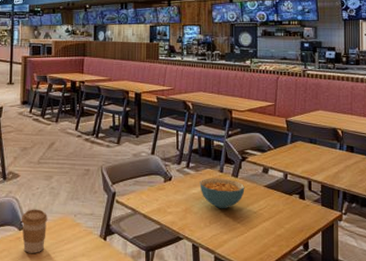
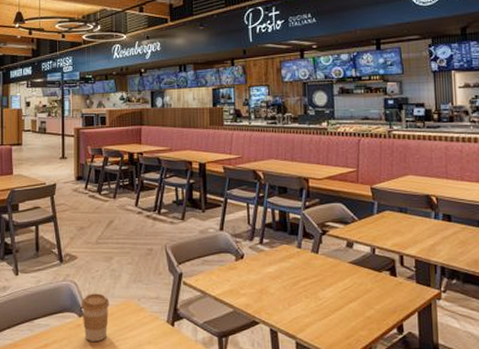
cereal bowl: present [200,178,245,208] -> none [275,255,327,288]

